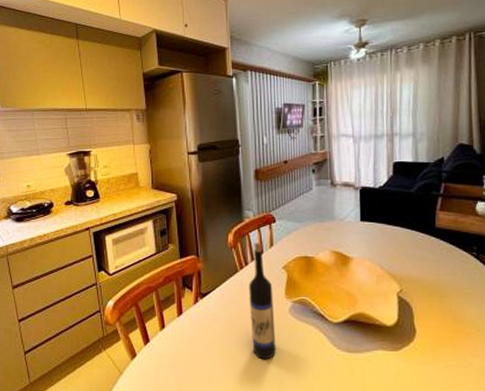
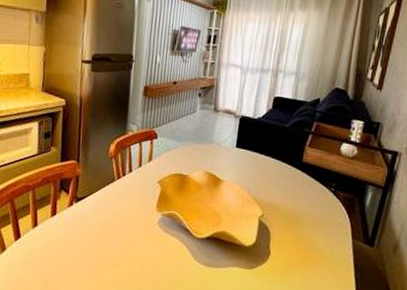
wine bottle: present [248,243,276,360] -> none [119,156,146,266]

